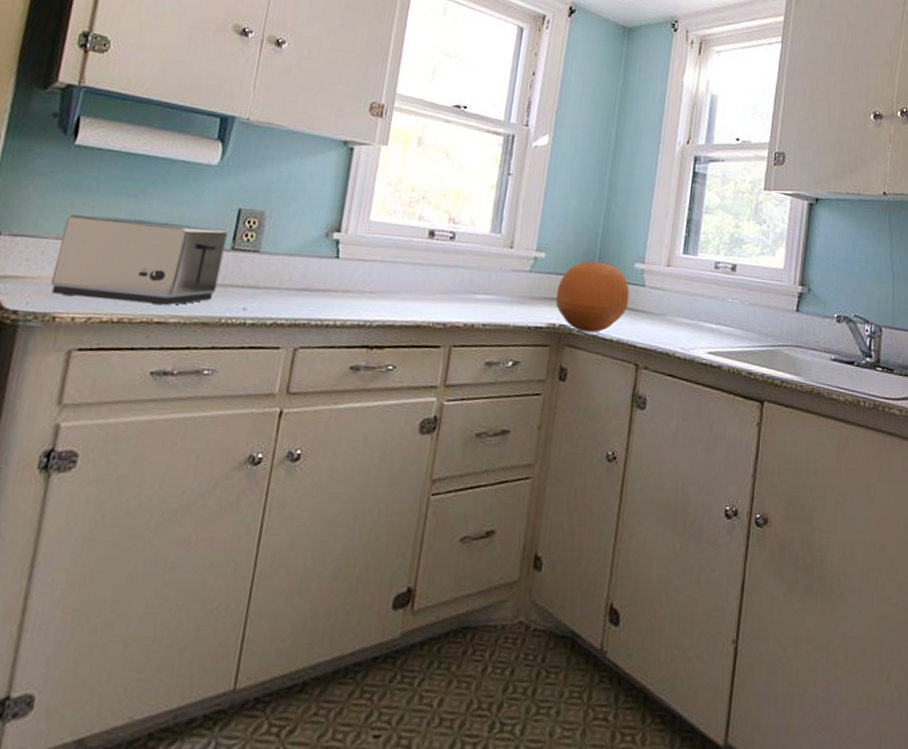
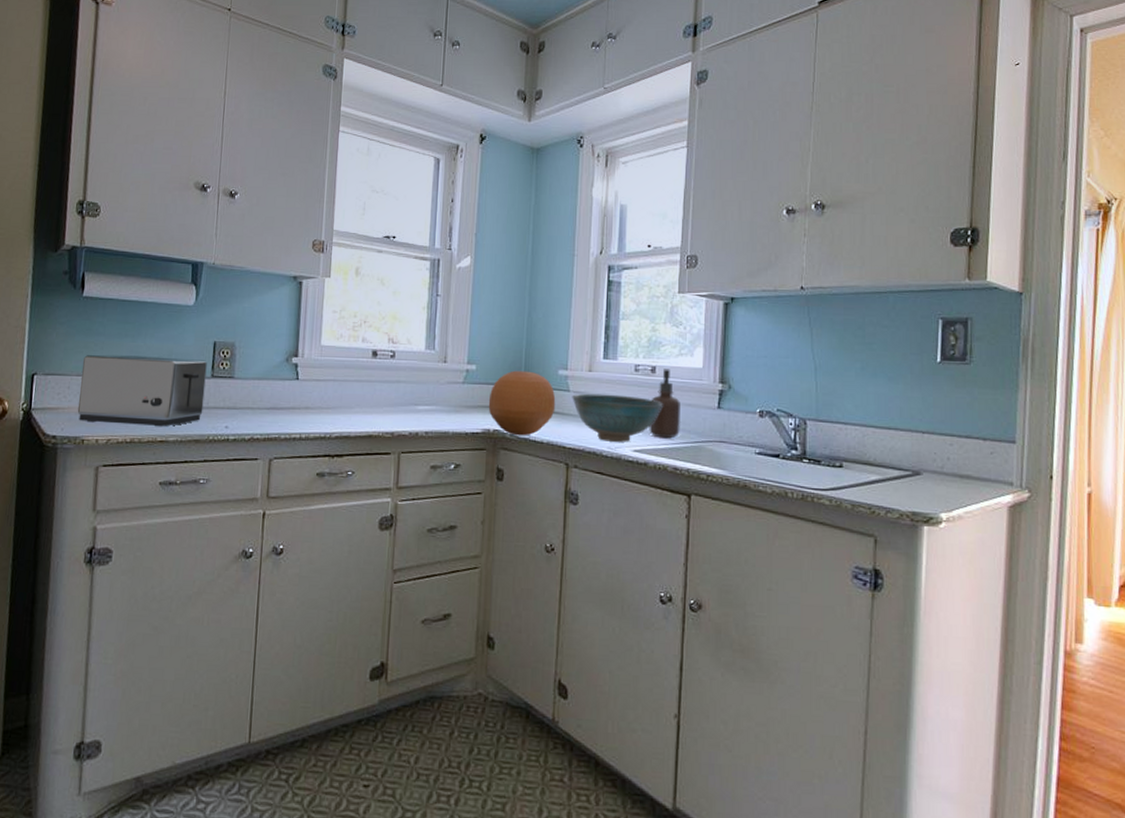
bowl: none [647,289,741,344] -> present [572,393,663,442]
soap dispenser: none [725,267,759,340] -> present [649,368,680,438]

